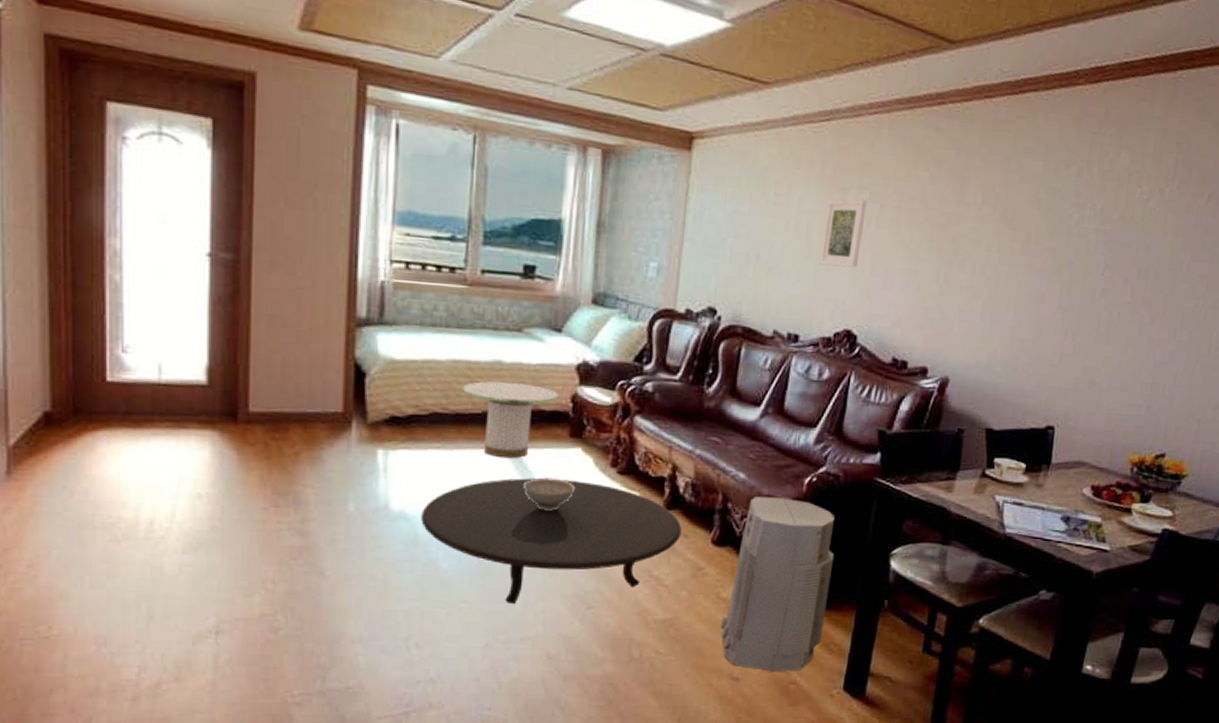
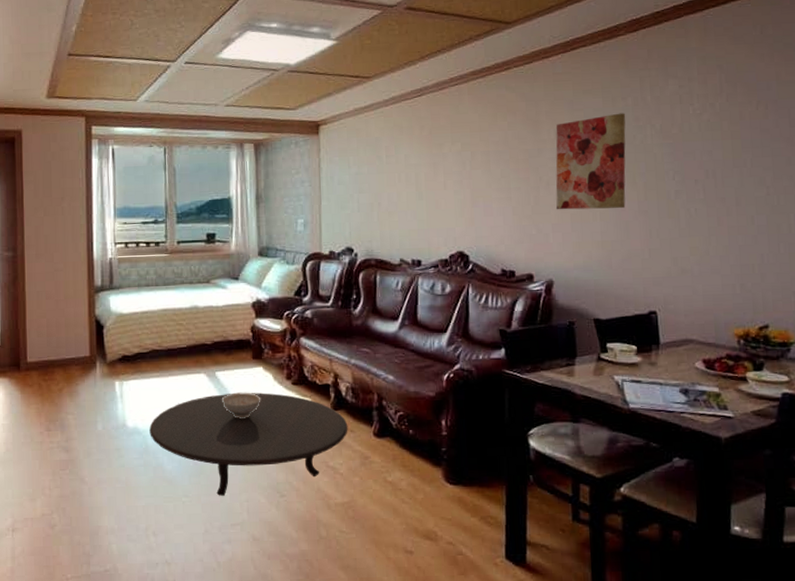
side table: present [463,381,558,459] -> none [172,321,241,380]
air purifier: present [720,497,835,672] -> none [390,393,479,545]
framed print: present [820,199,867,268] -> none [428,150,461,204]
wall art: none [968,183,1067,302] -> present [555,113,626,210]

